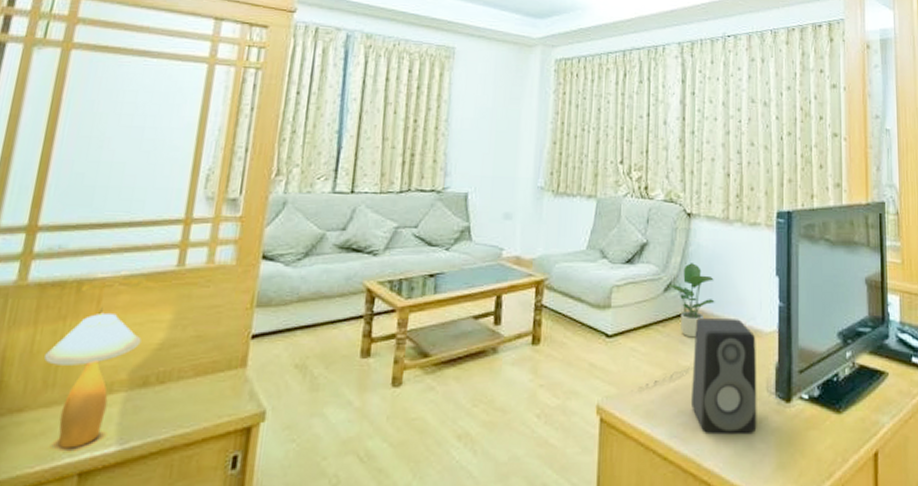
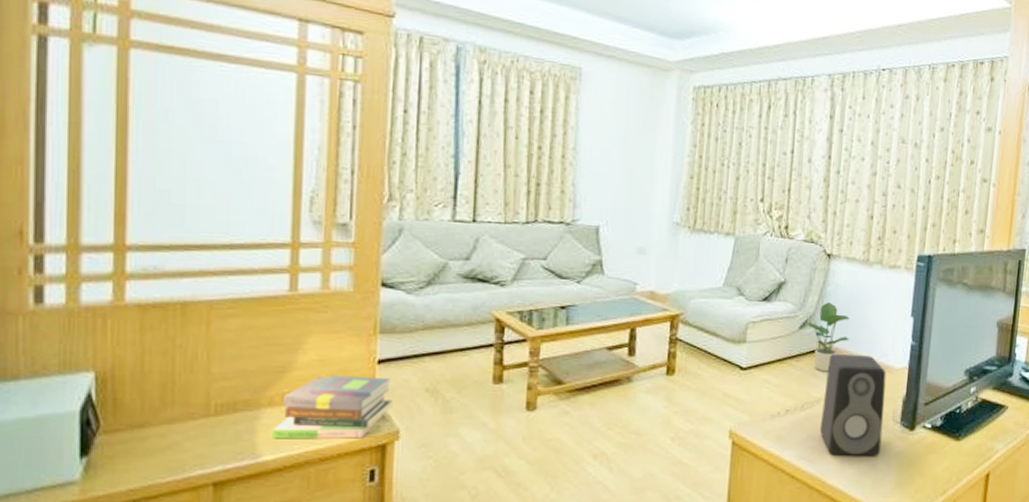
table lamp: present [44,307,142,448] -> none [158,330,260,462]
books: none [142,352,263,422] -> present [272,375,393,440]

